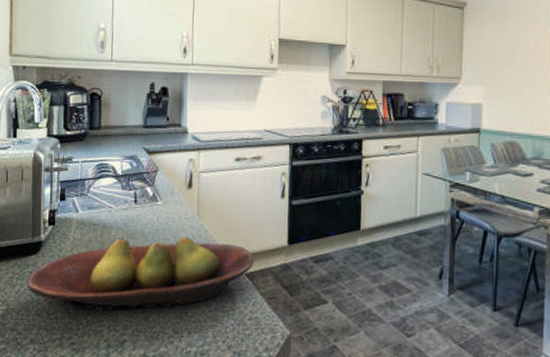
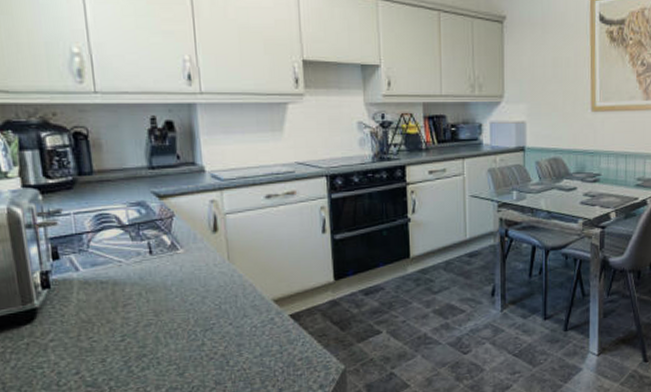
fruit bowl: present [27,236,254,311] -> none [24,284,298,376]

